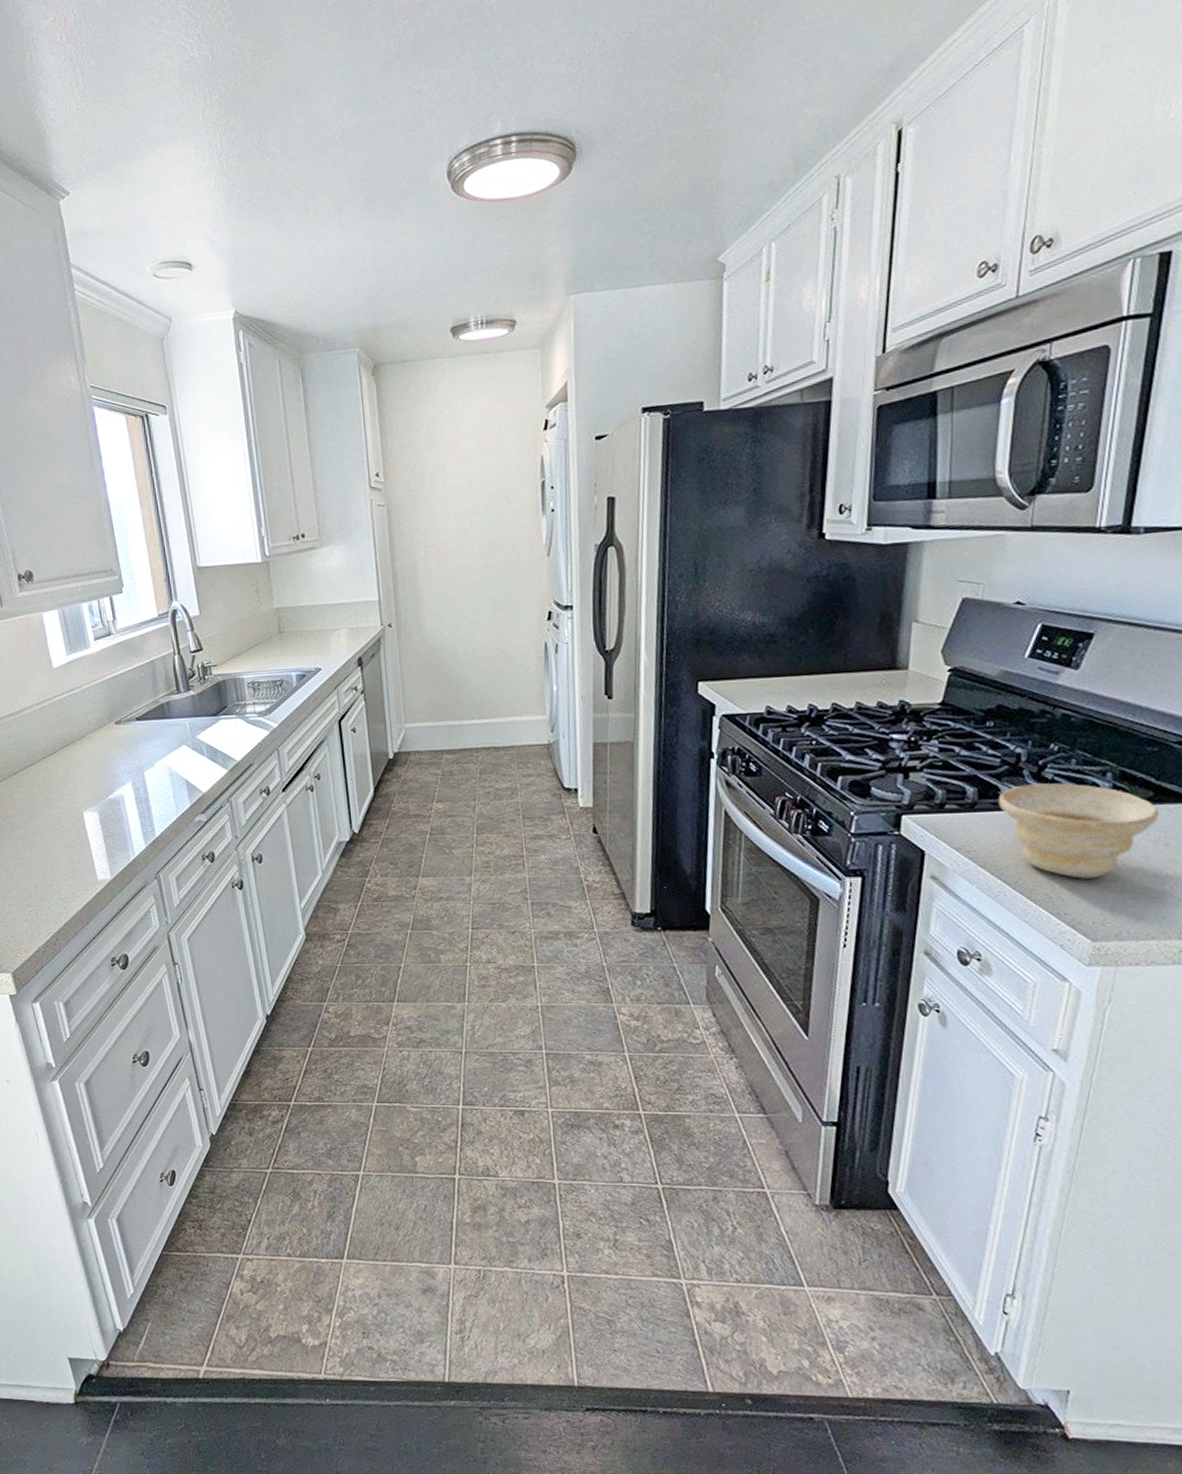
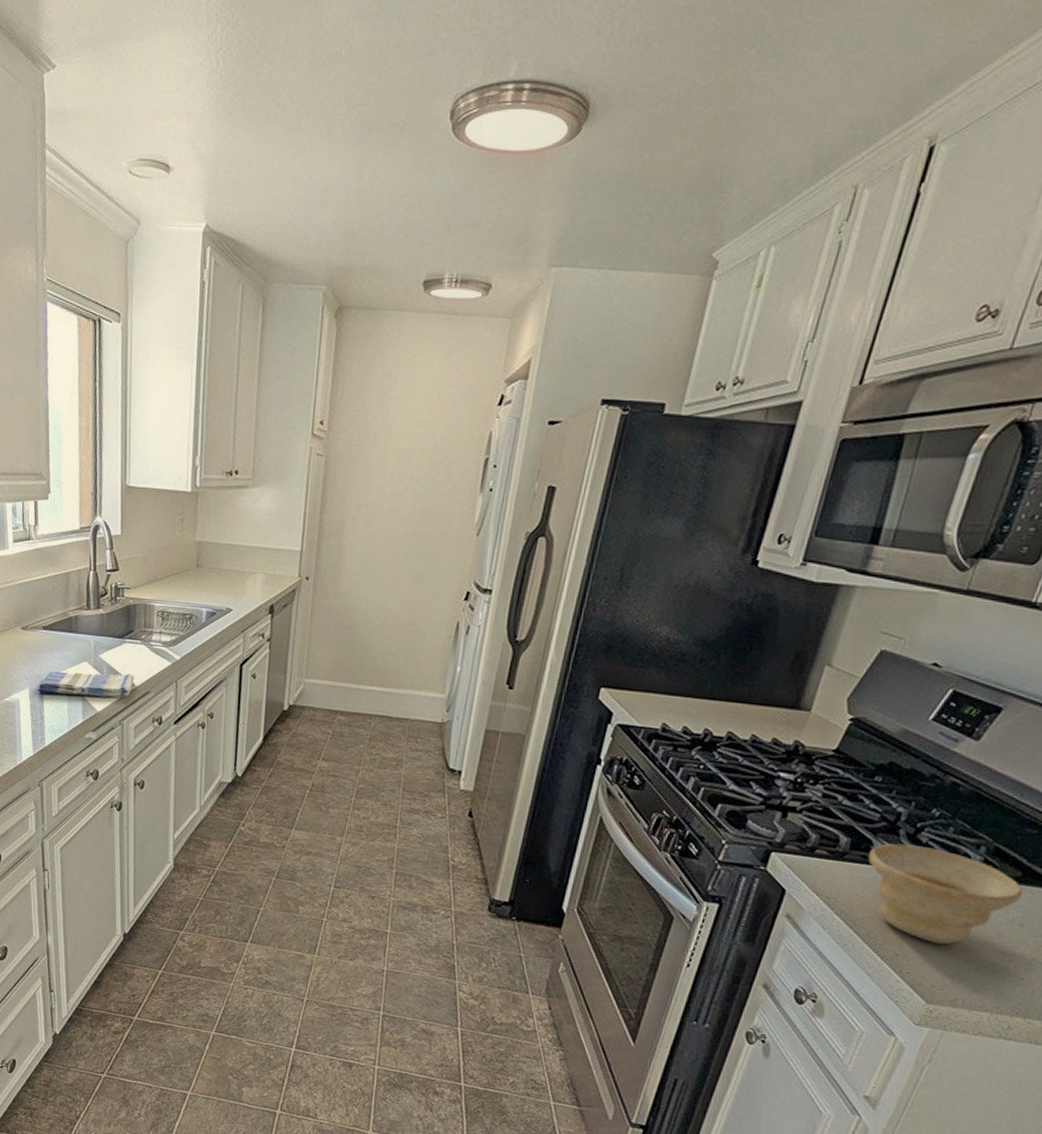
dish towel: none [140,749,236,785] -> present [37,671,135,698]

